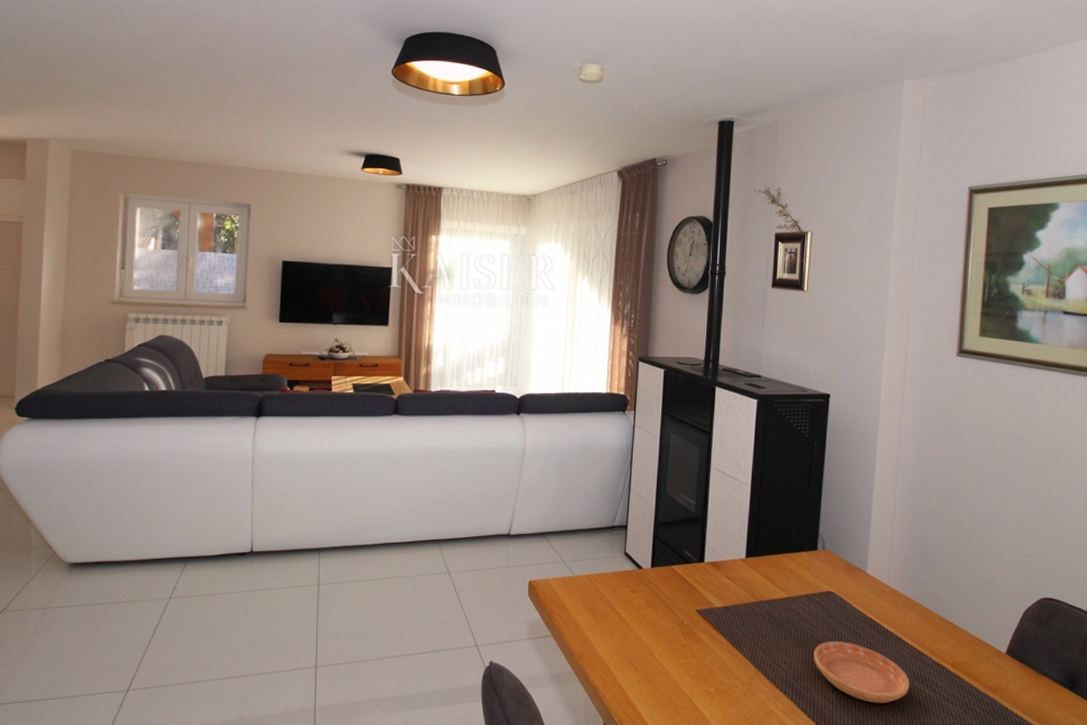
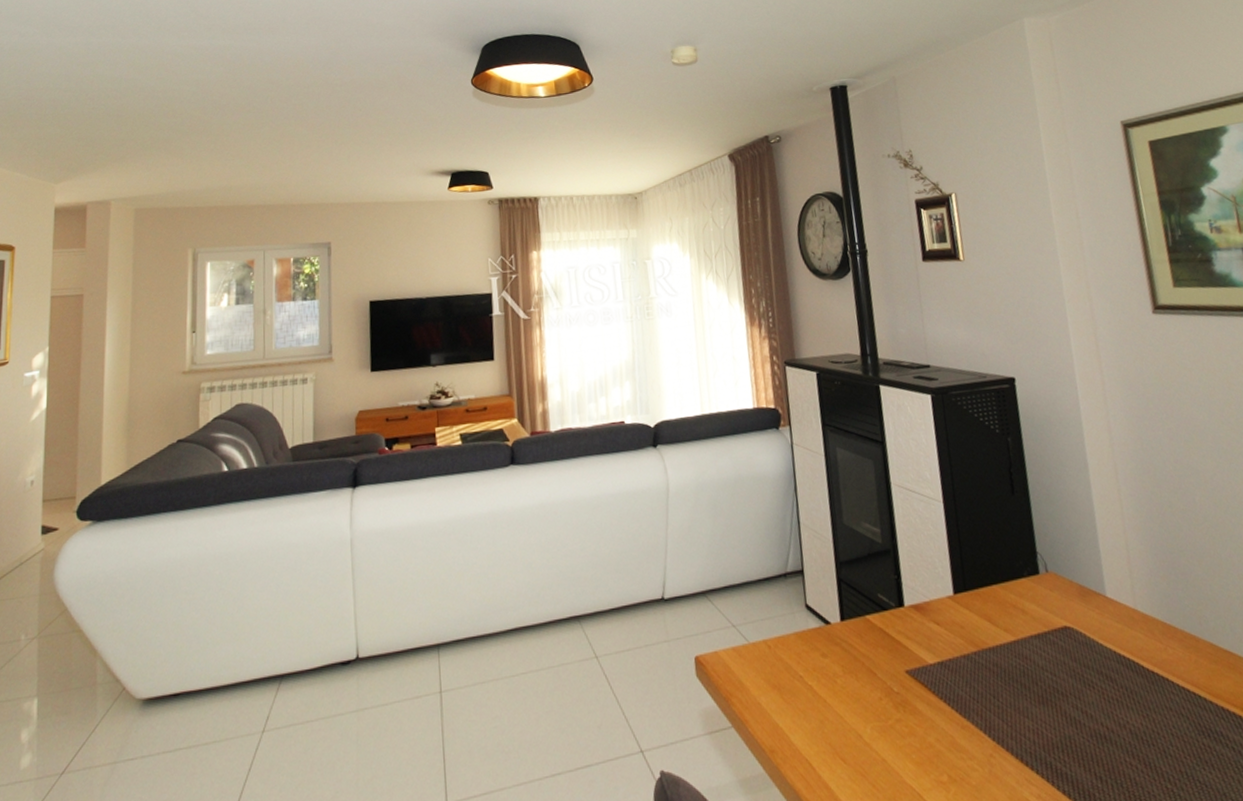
saucer: present [814,642,910,704] -> none [1062,692,1194,773]

